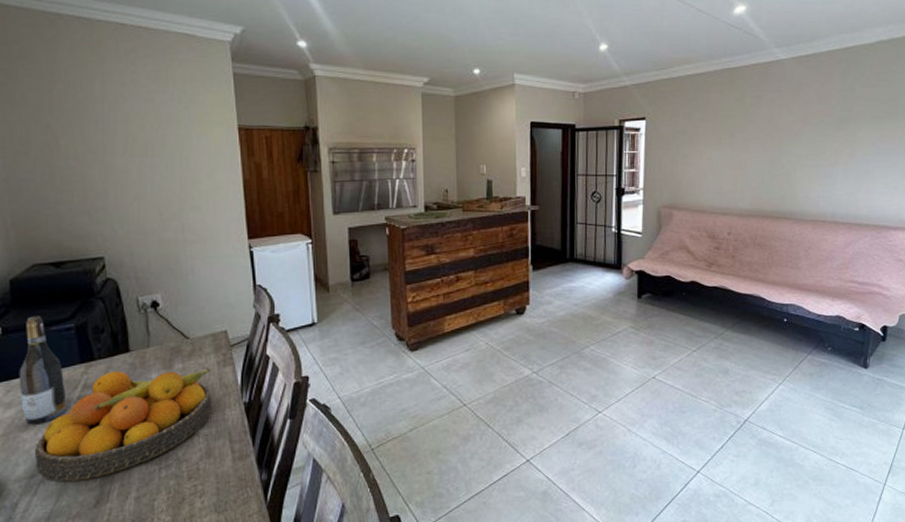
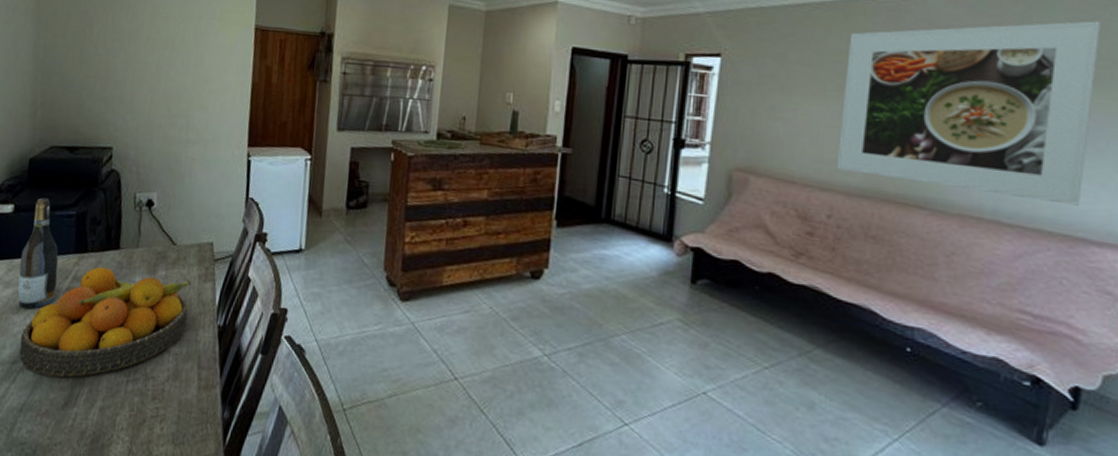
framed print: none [731,73,891,204] -> present [836,20,1100,206]

